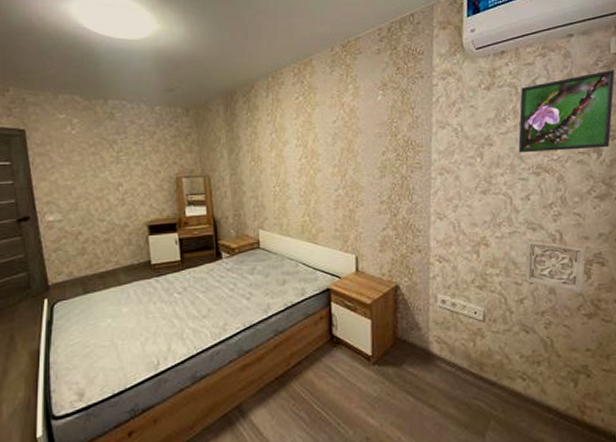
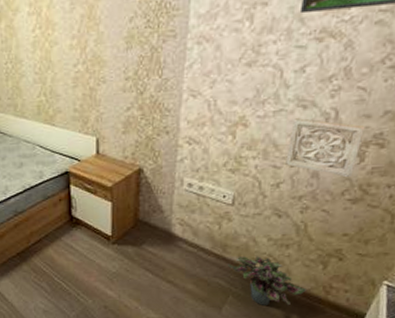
potted plant: none [485,374,564,430] -> present [227,256,308,306]

